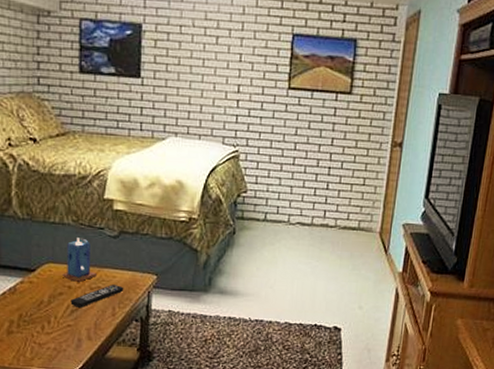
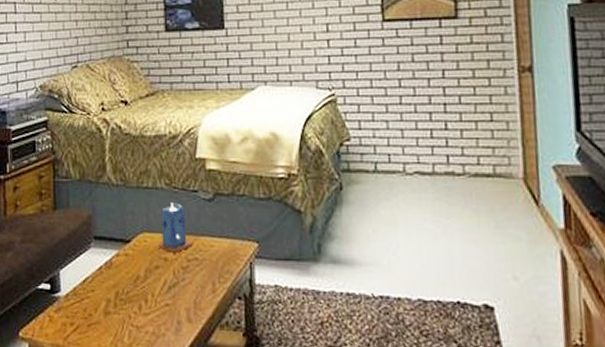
remote control: present [70,285,124,308] -> none [167,255,224,283]

